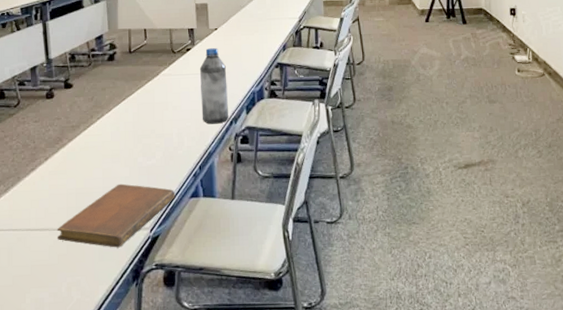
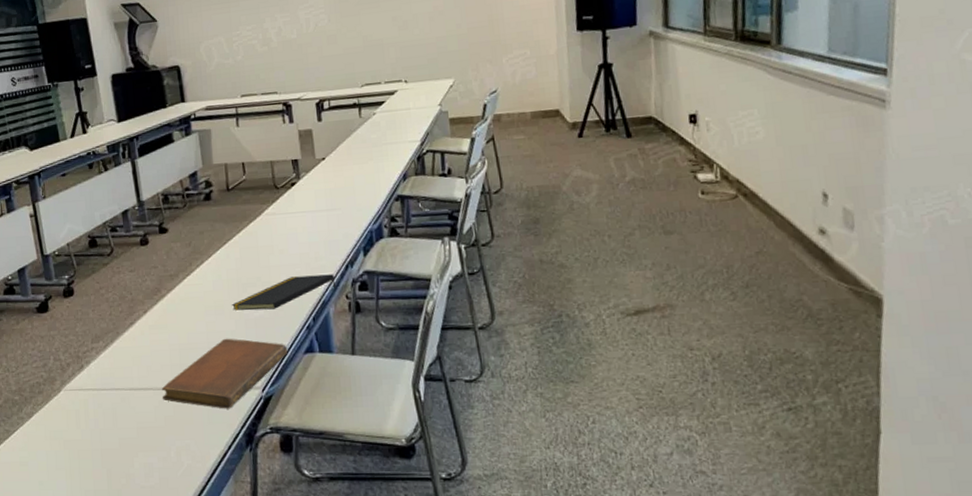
notepad: none [127,128,221,159] -> present [231,274,336,311]
water bottle: present [199,47,228,124] -> none [307,180,343,269]

